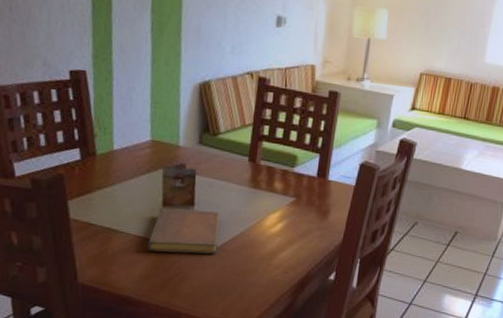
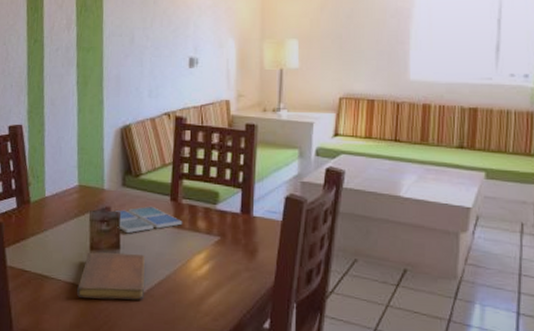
drink coaster: none [191,165,260,192] -> present [115,206,183,234]

